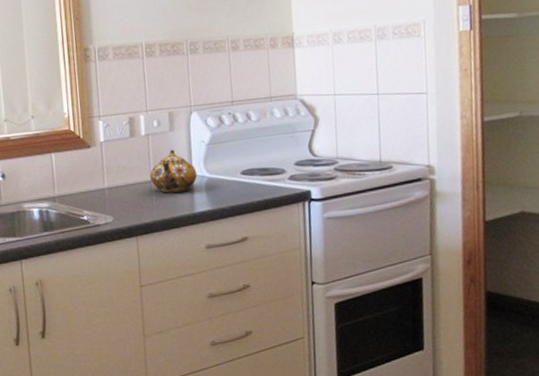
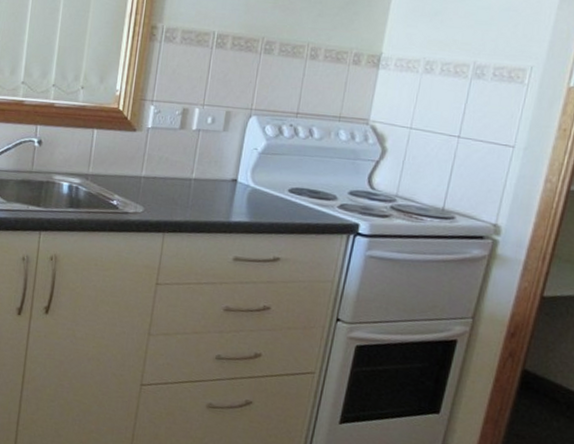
teapot: present [149,150,198,193] -> none [191,151,242,198]

